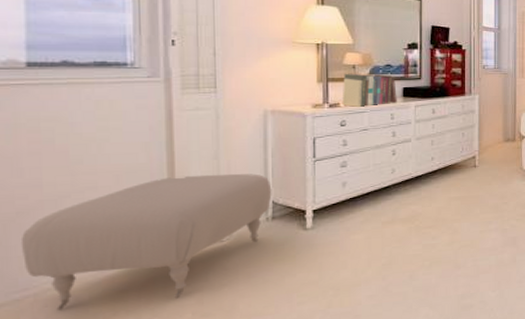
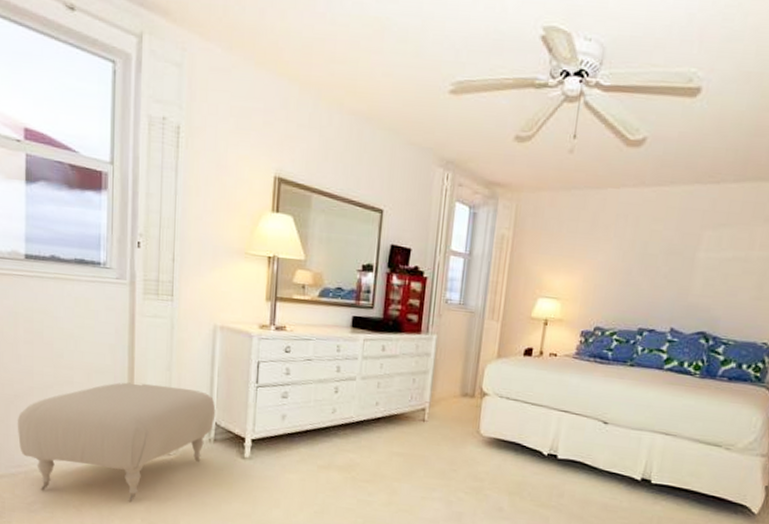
books: present [342,73,397,108] -> none [288,293,346,334]

